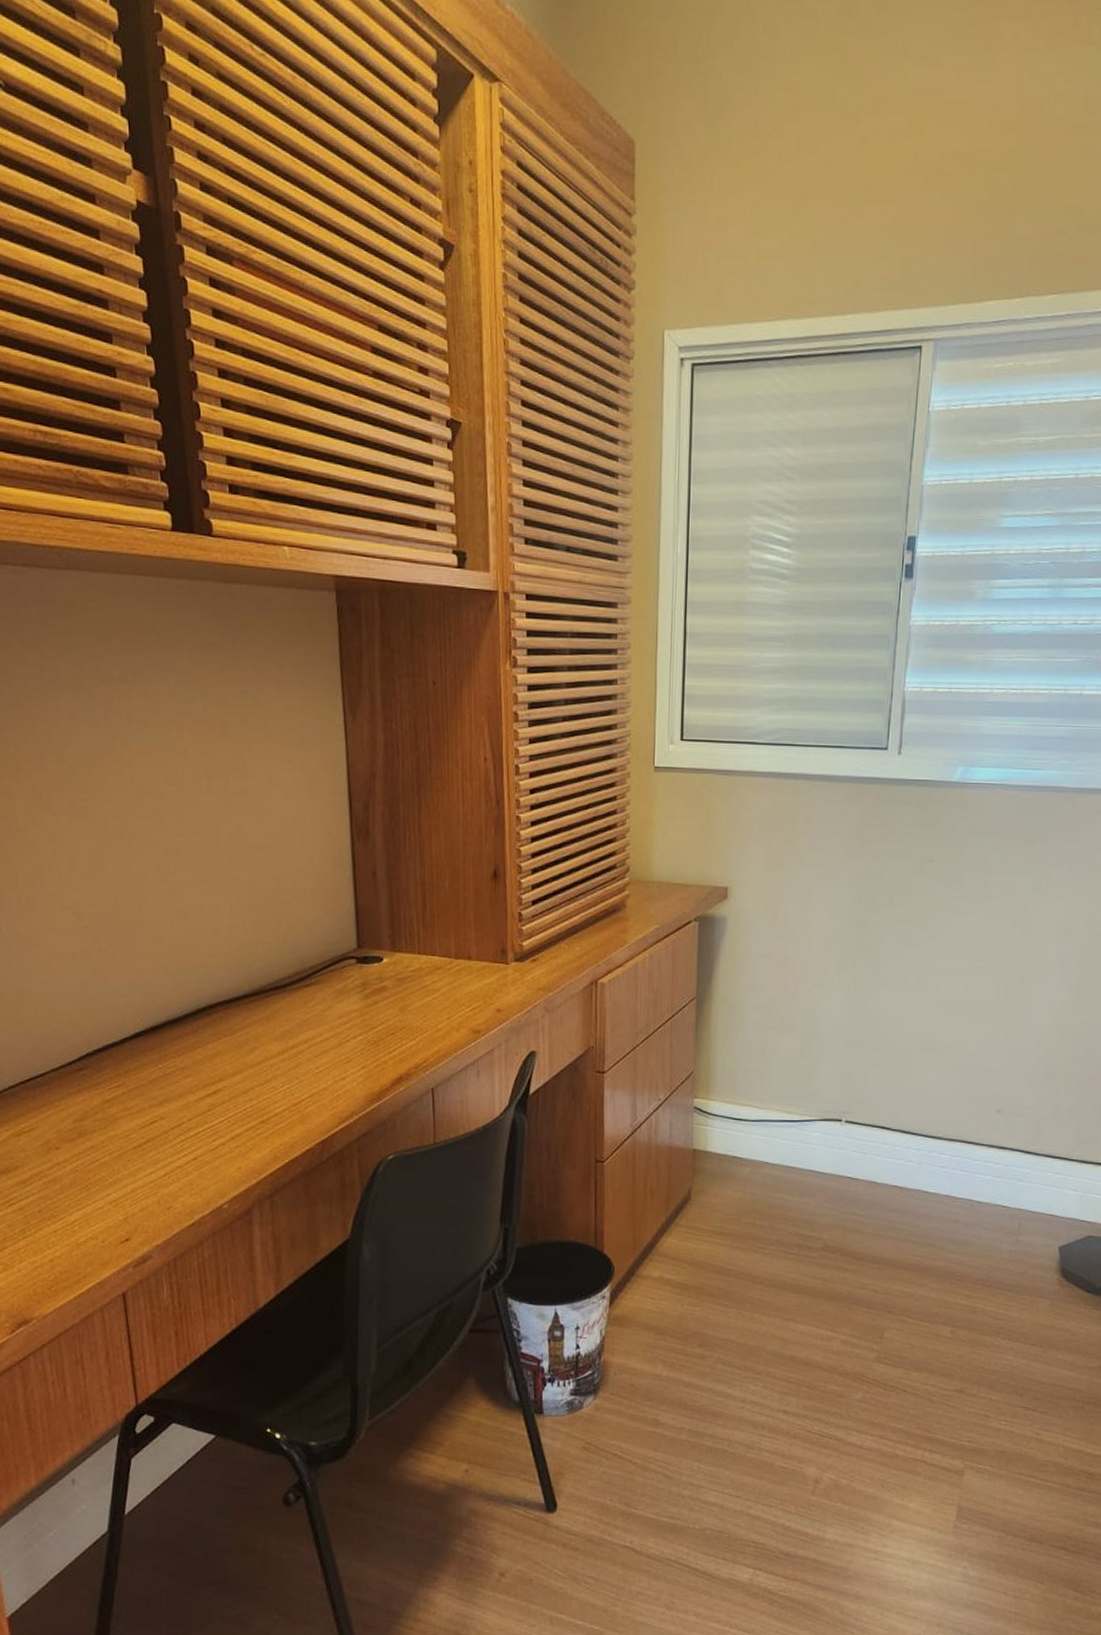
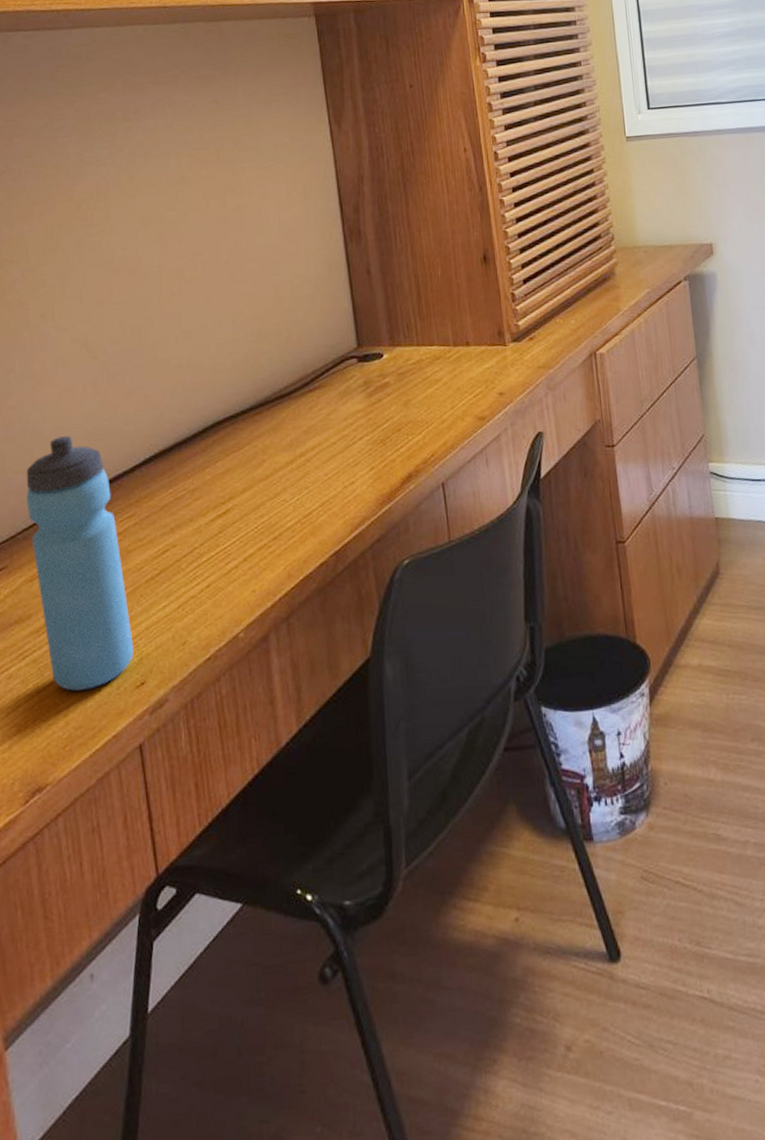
water bottle: none [13,1000,120,1240] -> present [26,435,135,691]

